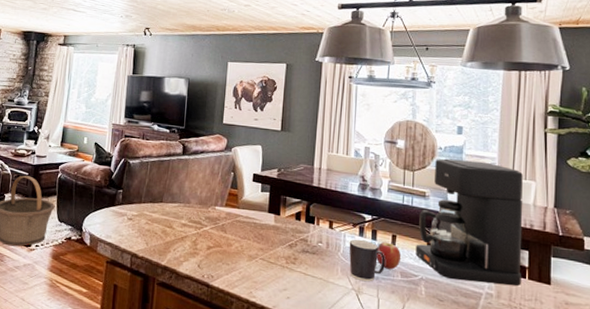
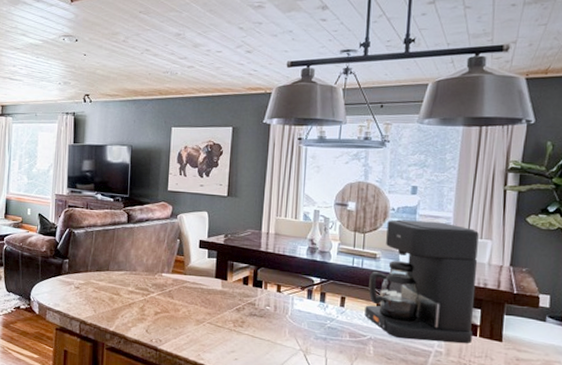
mug: present [349,239,385,282] -> none [297,302,334,343]
fruit: present [376,241,402,270] -> none [325,303,350,331]

